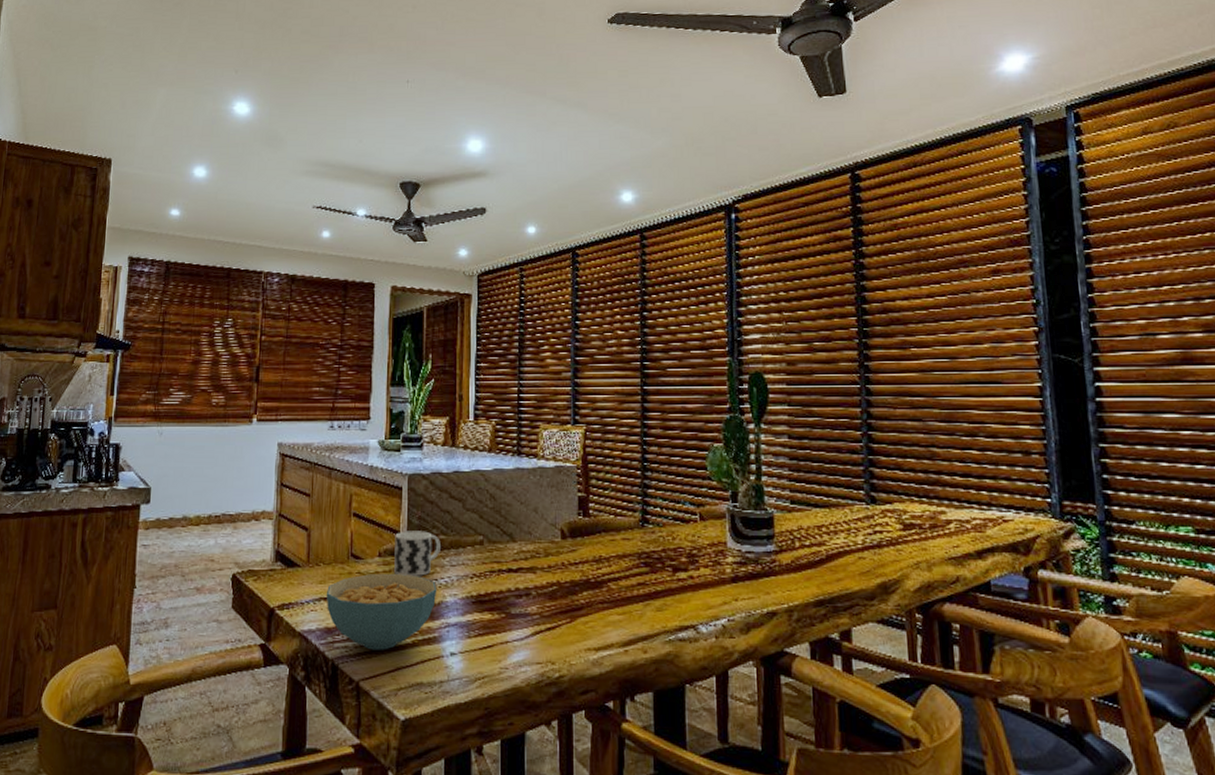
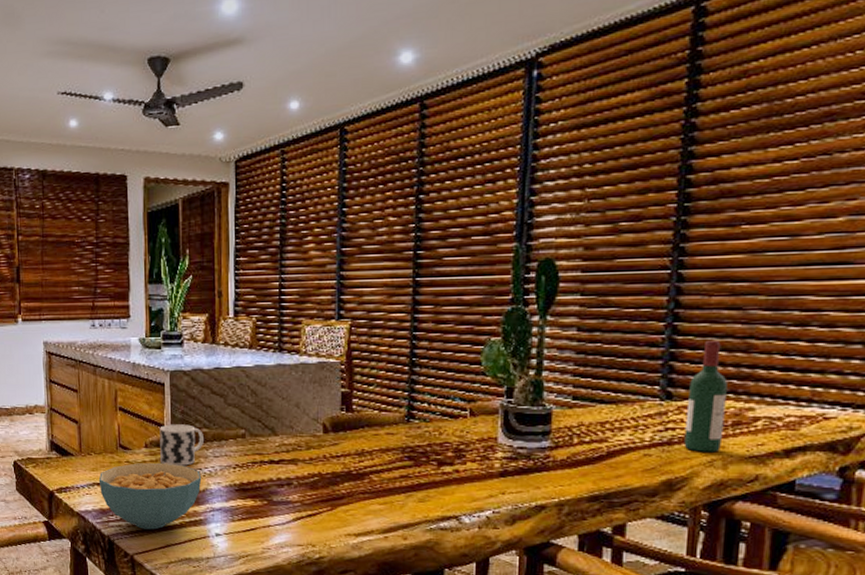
wine bottle: none [889,448,924,555] -> present [684,339,728,452]

